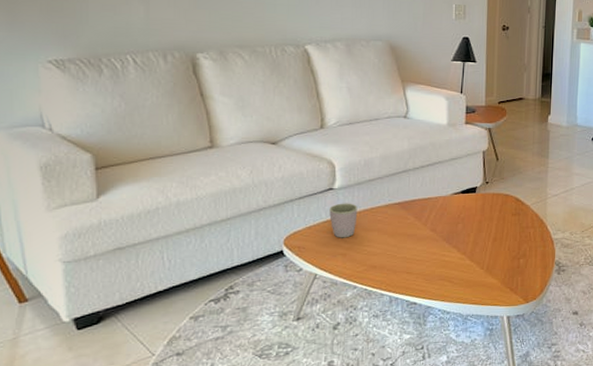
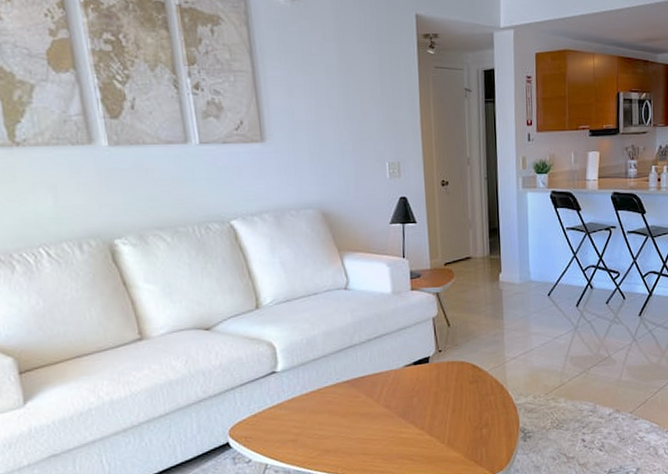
mug: present [329,203,358,238] -> none [274,385,305,424]

